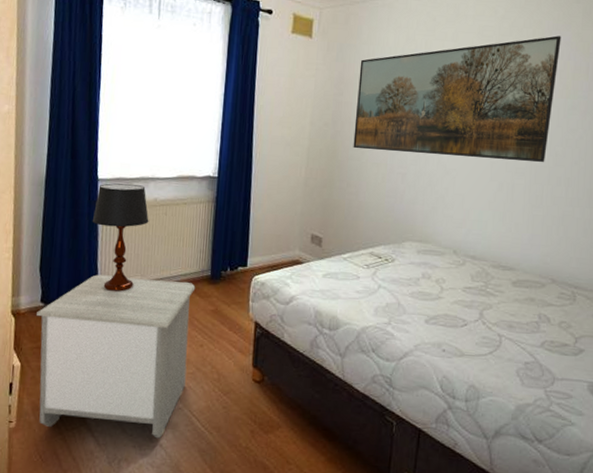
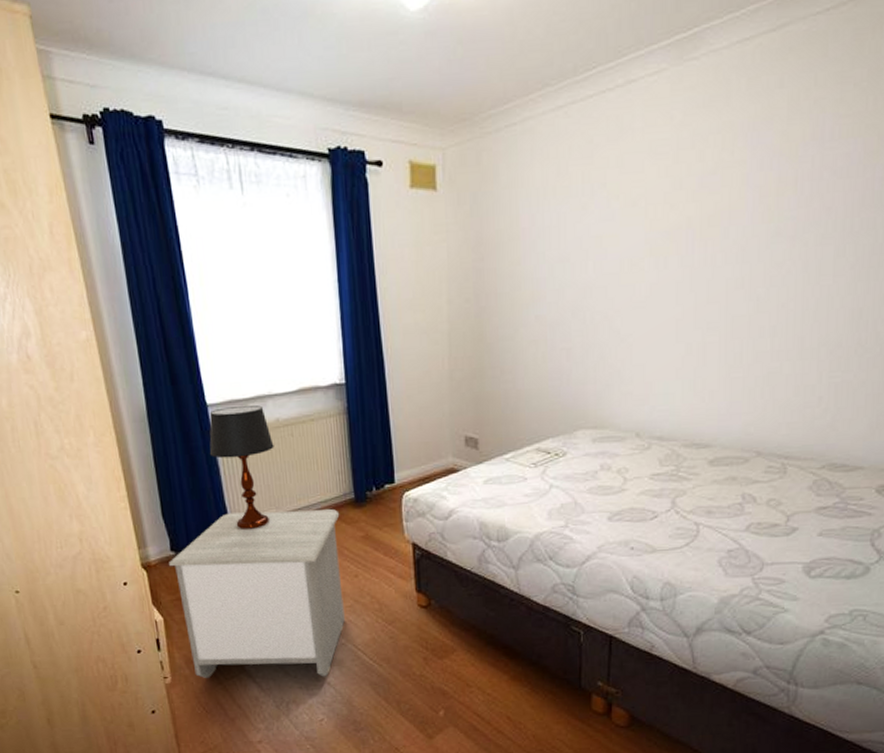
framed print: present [353,35,562,163] -> none [501,138,760,326]

